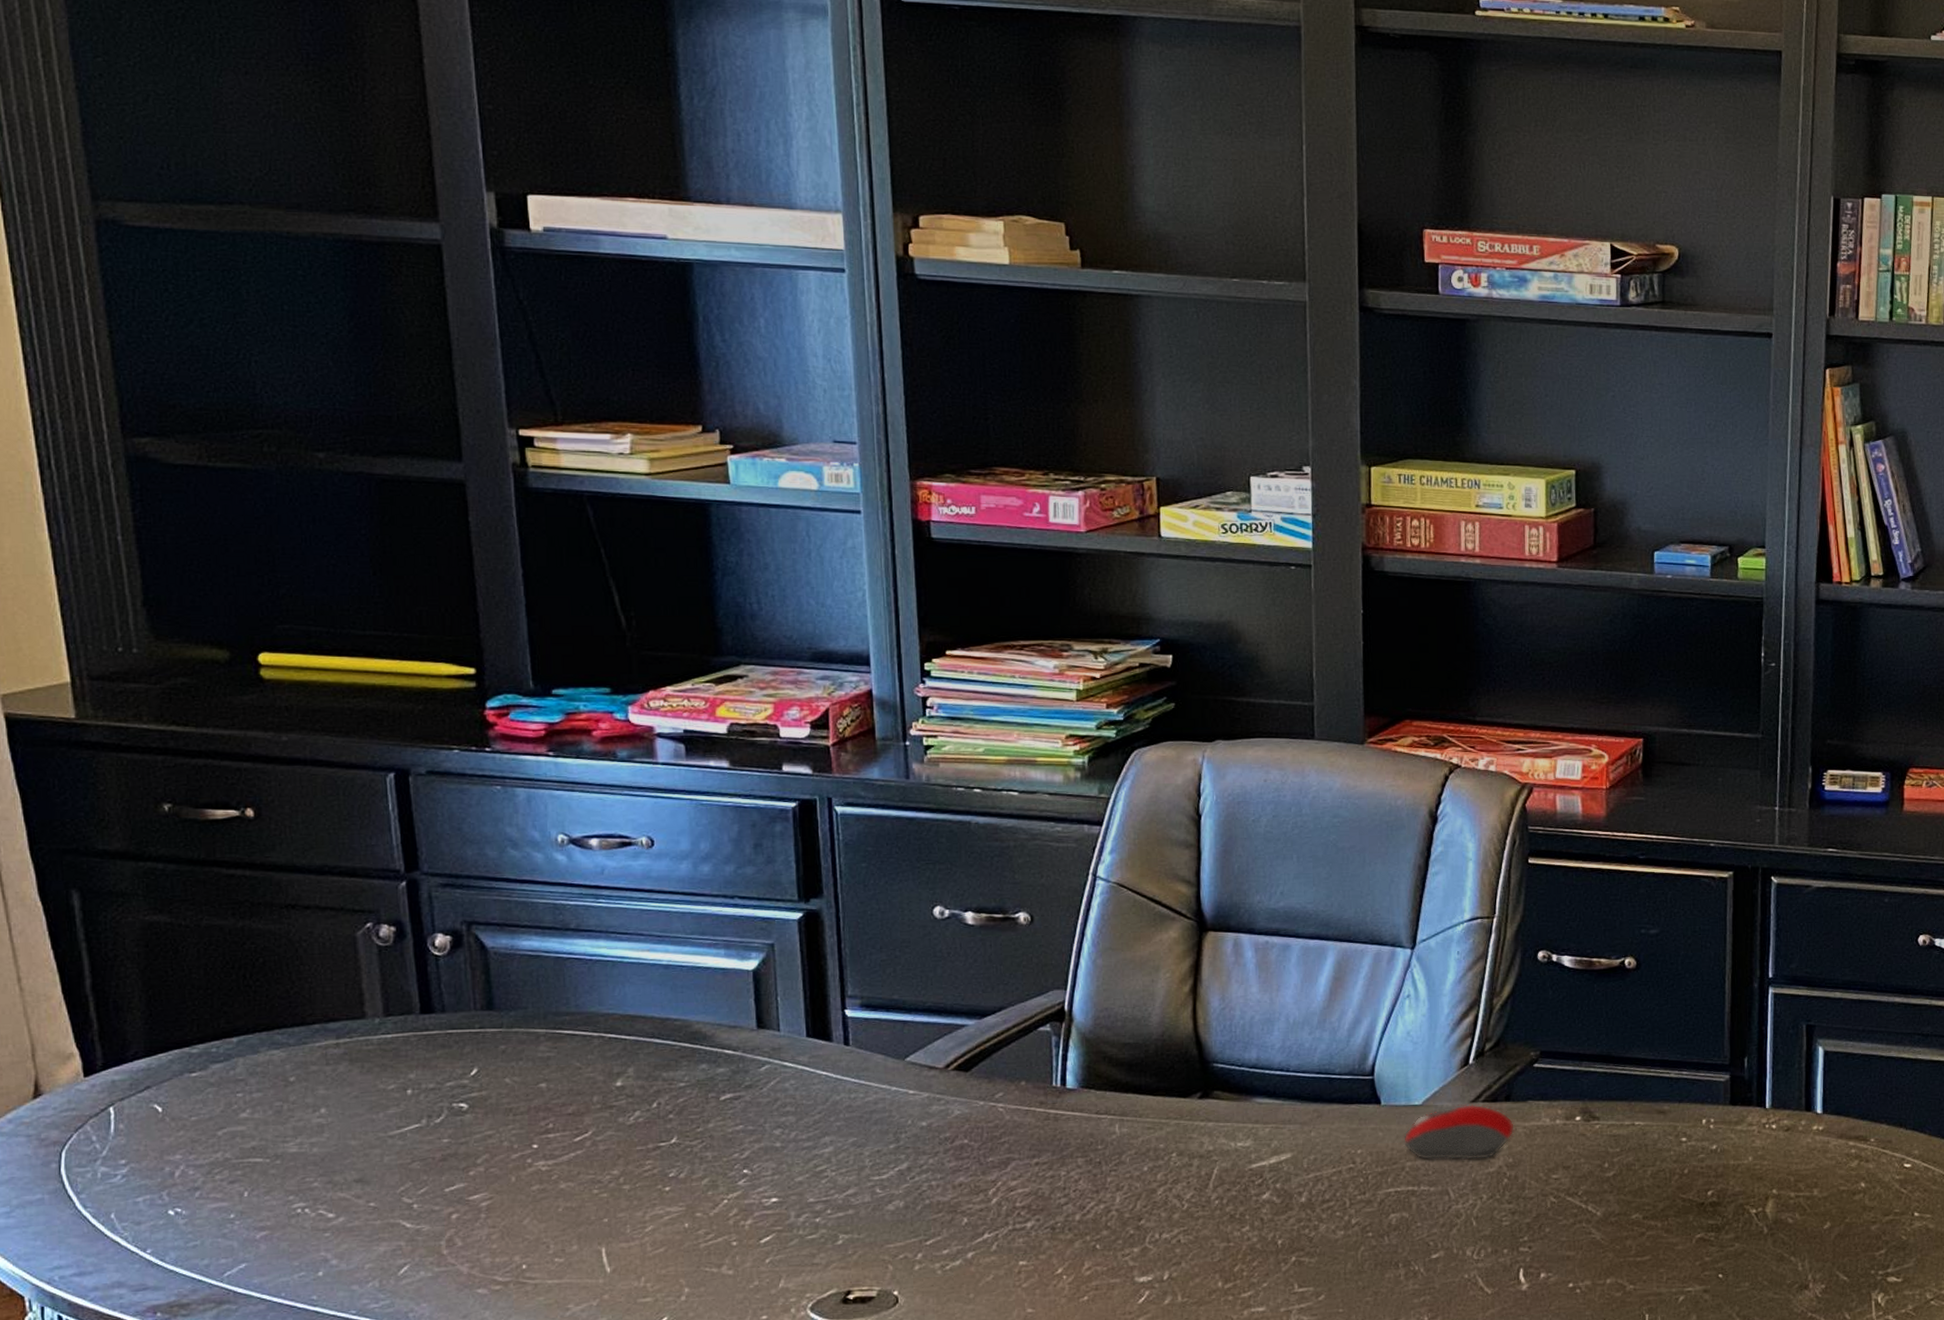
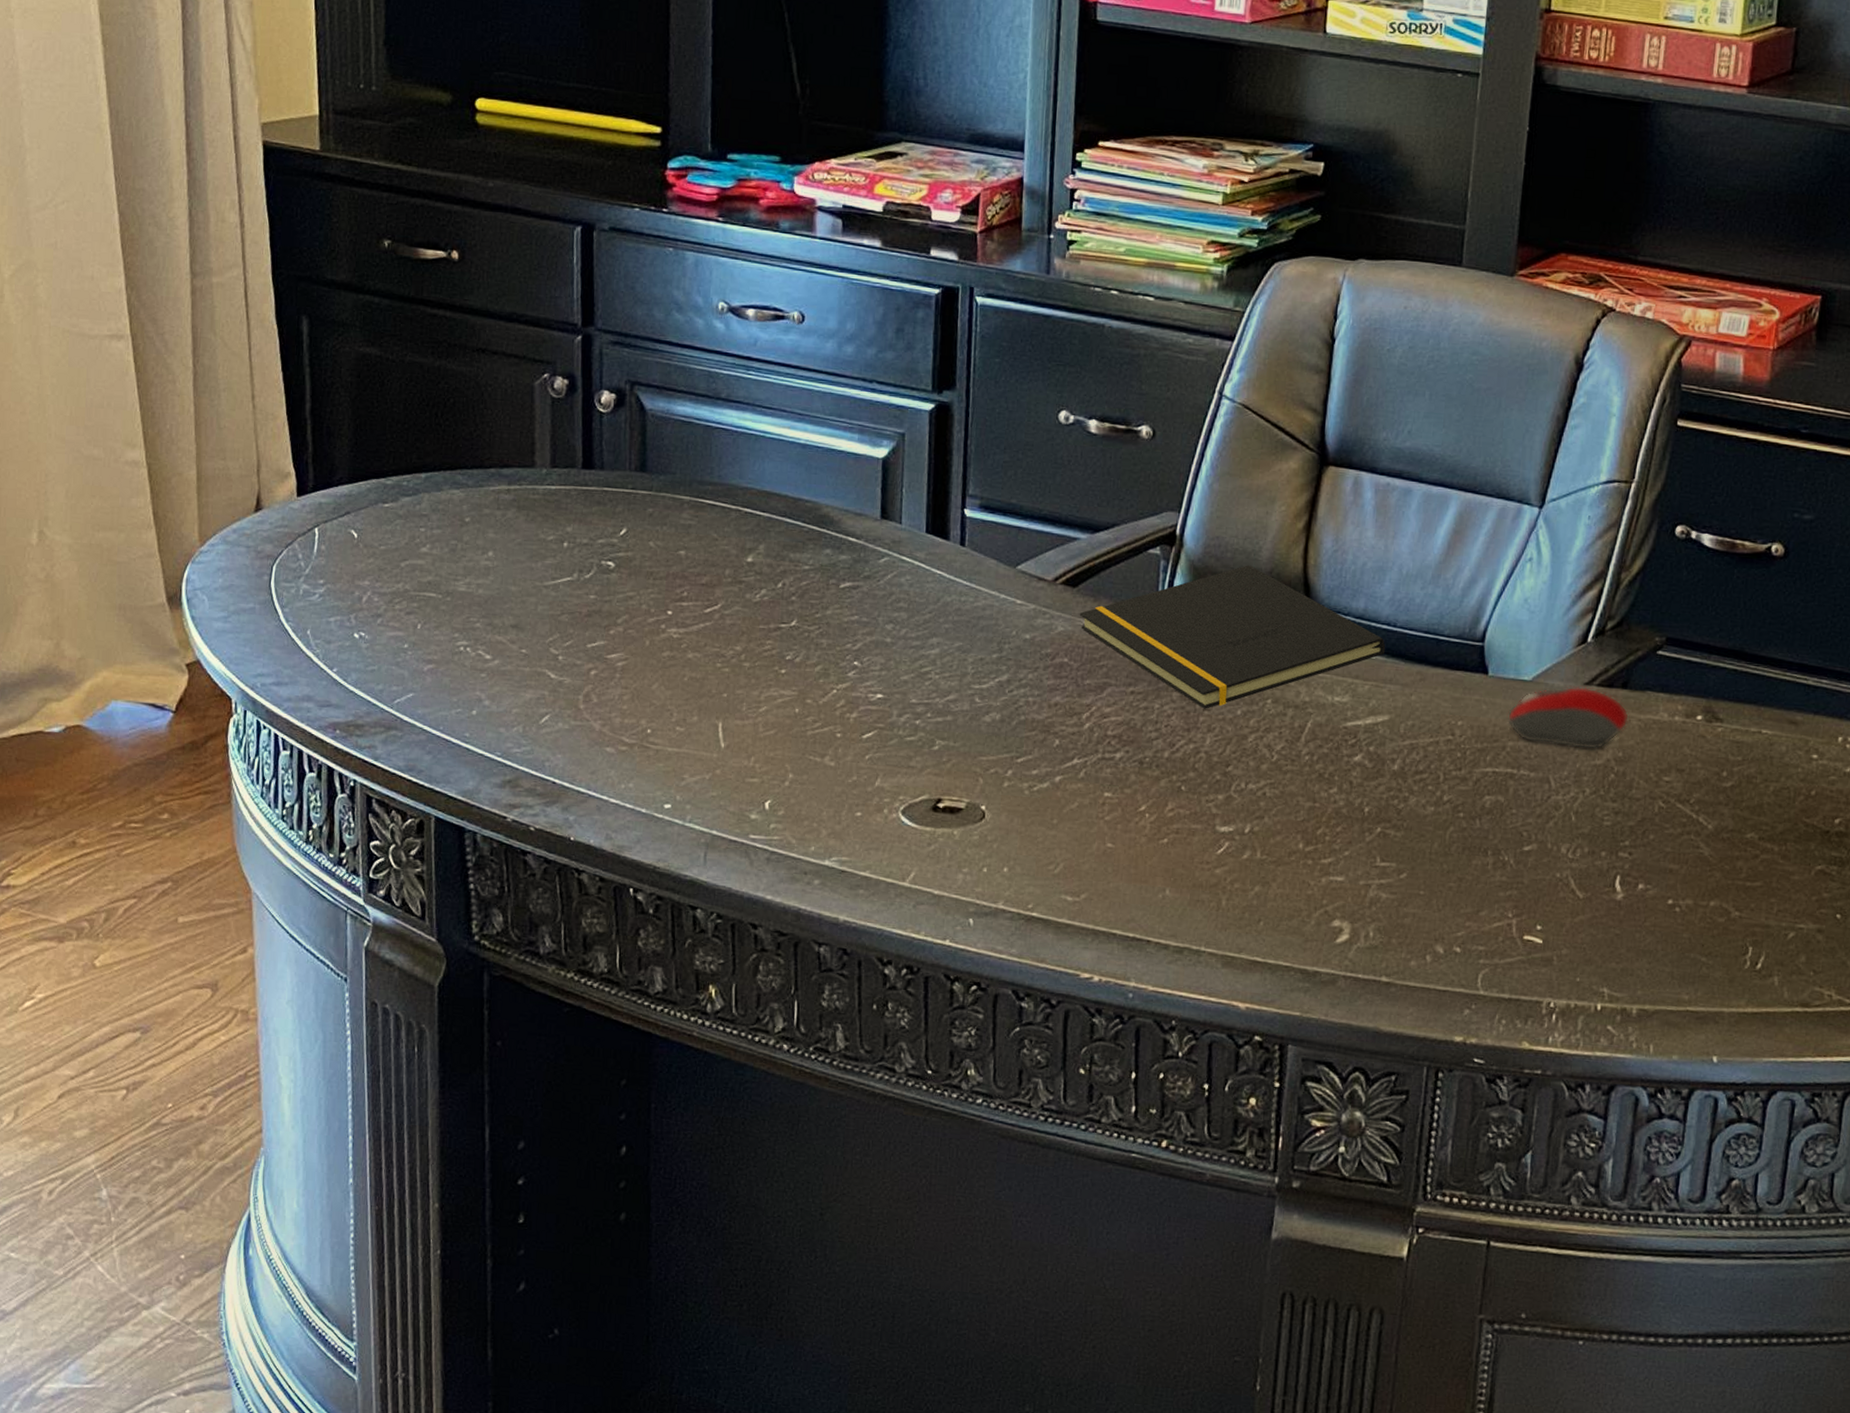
notepad: none [975,1031,1282,1170] -> present [1079,565,1386,709]

